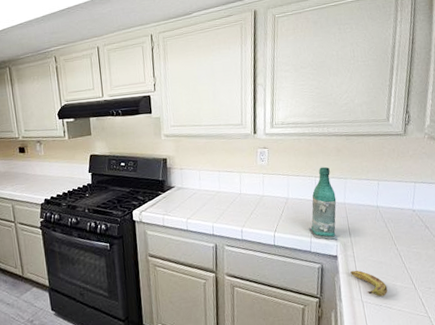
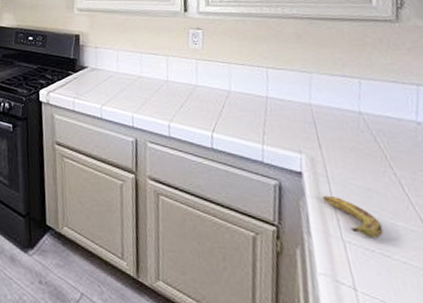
bottle: present [308,166,338,240] -> none [259,55,302,150]

